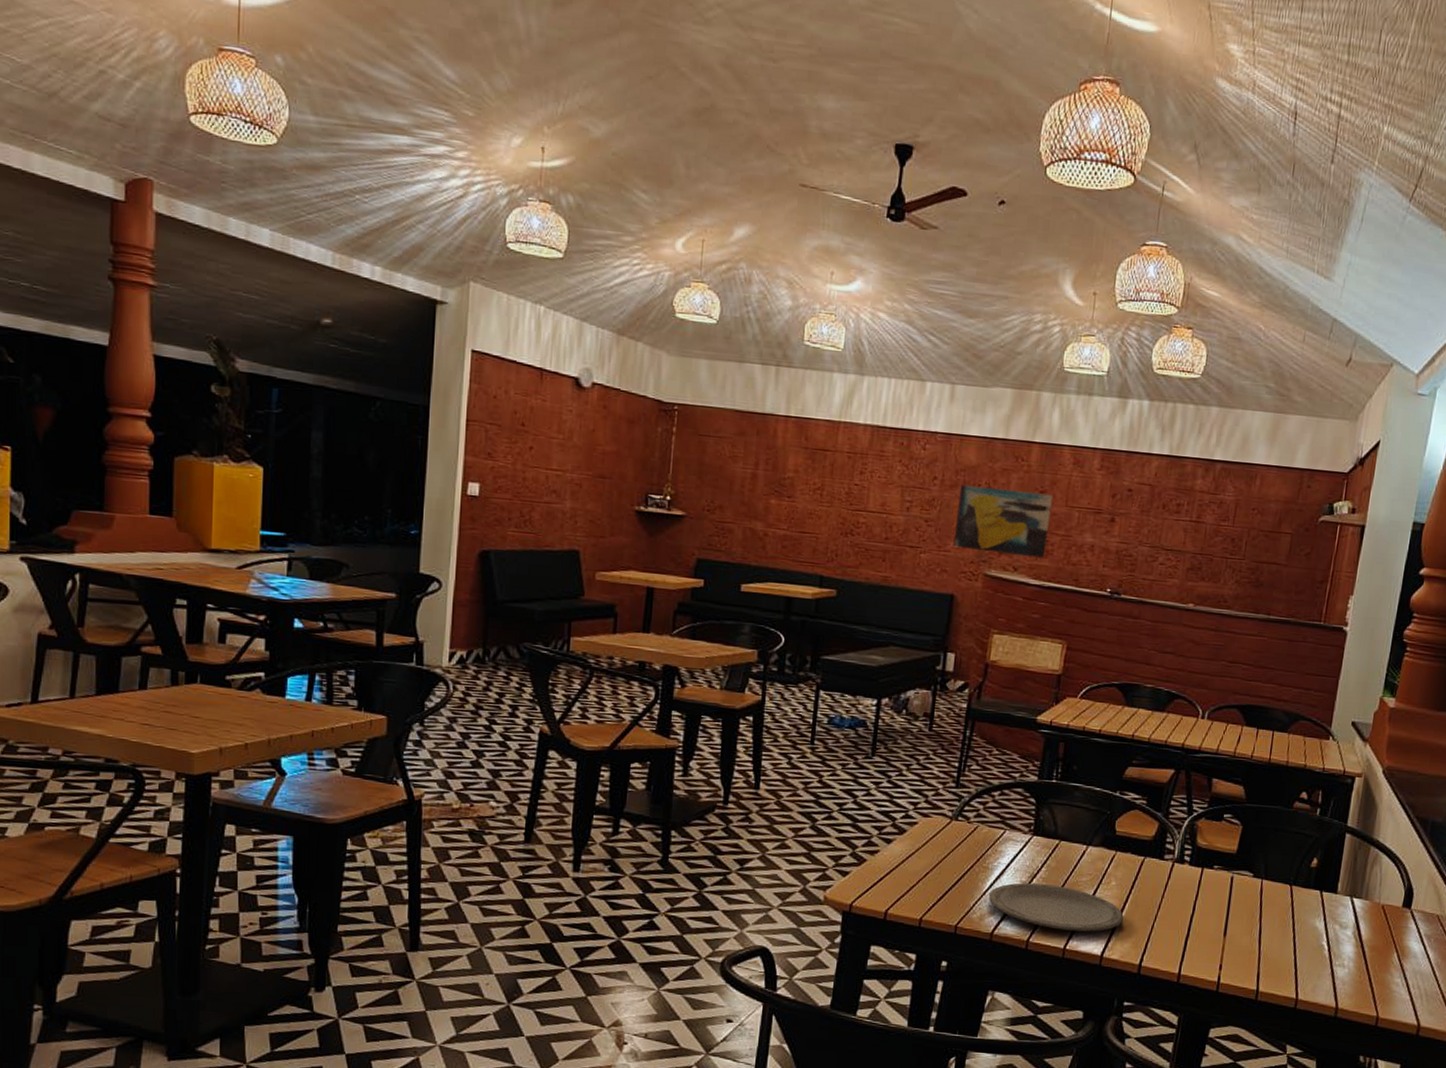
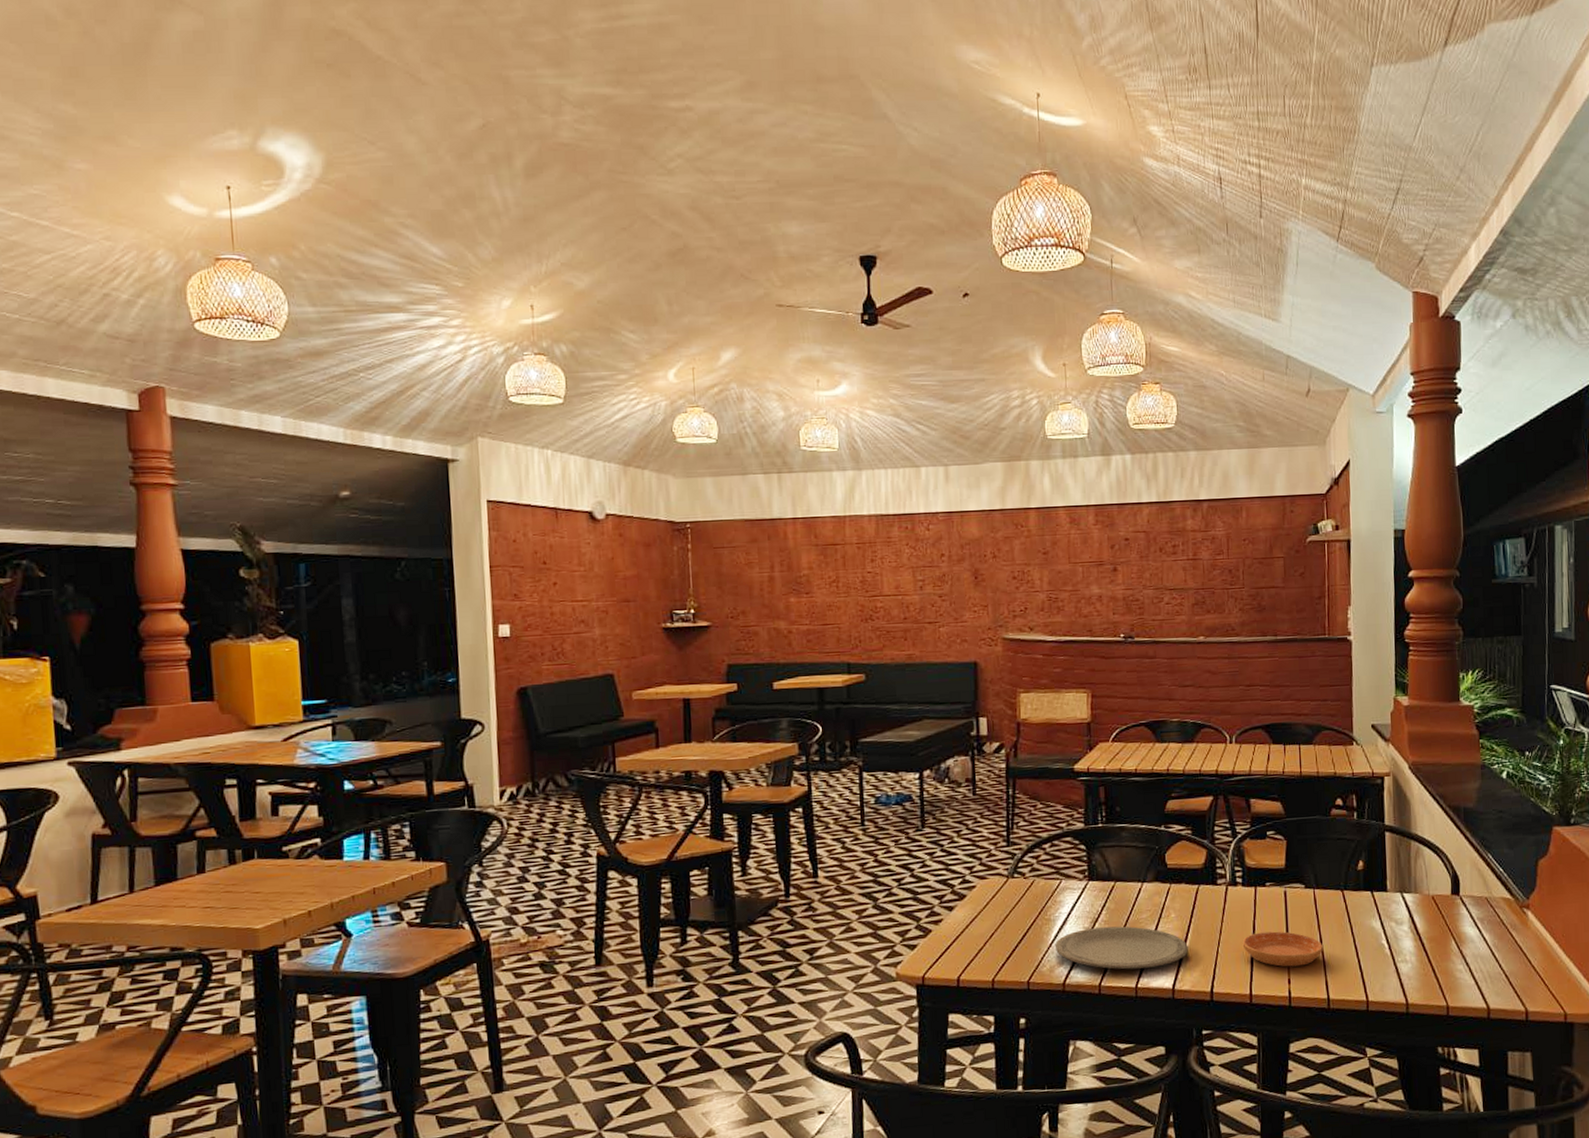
wall art: present [953,484,1053,558] -> none [967,554,1057,617]
saucer: none [1179,914,1261,954] -> present [1242,931,1323,967]

